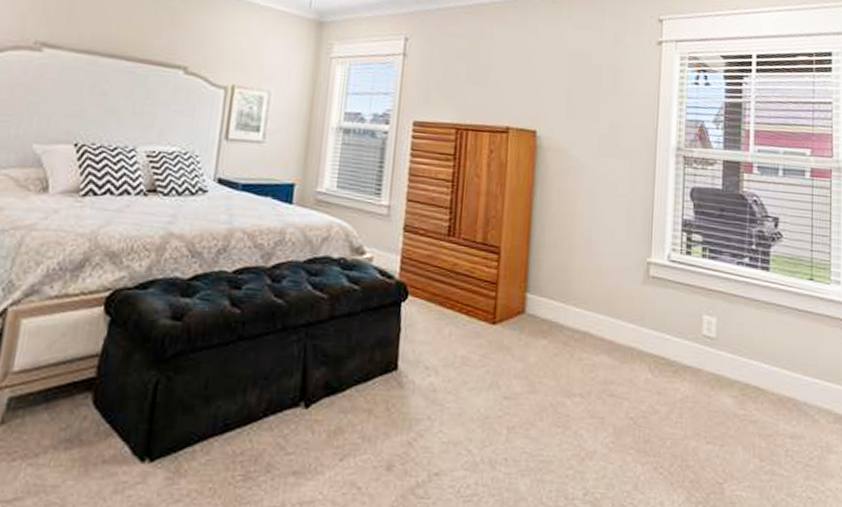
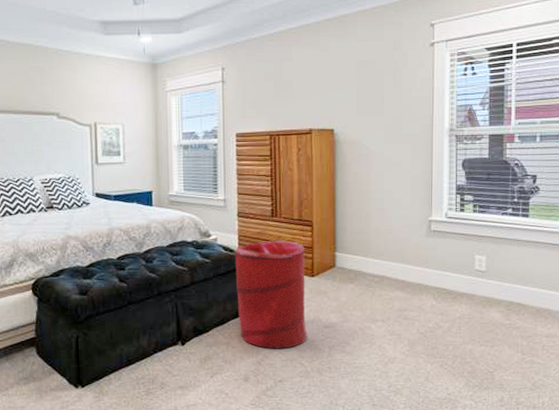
laundry hamper: none [388,268,487,426] -> present [235,240,308,349]

